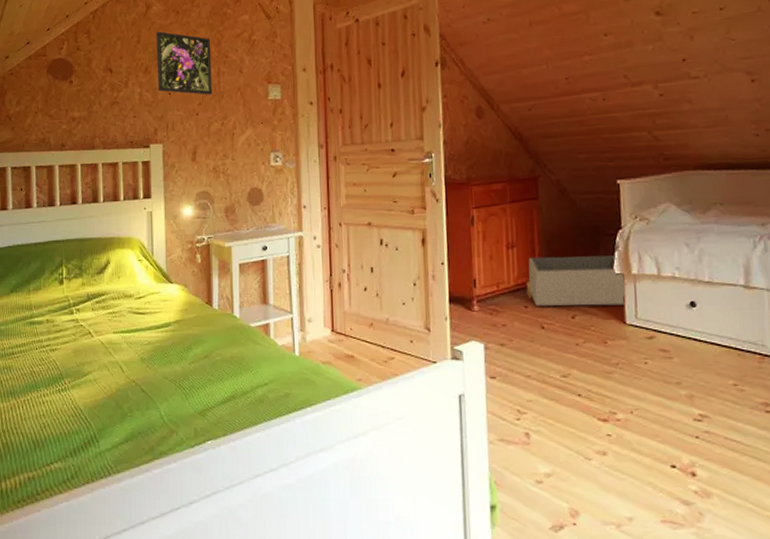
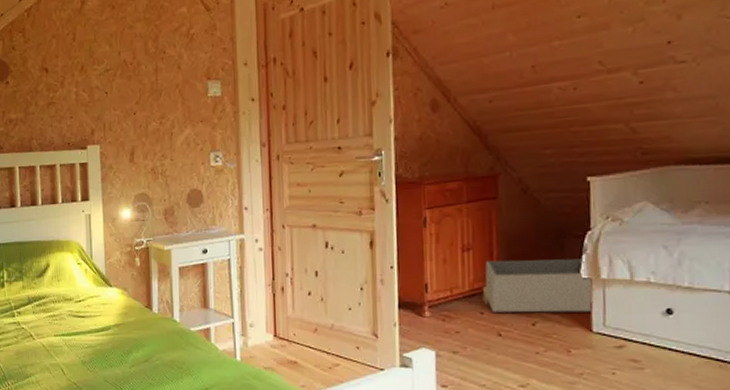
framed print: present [156,31,212,95] -> none [92,27,150,94]

